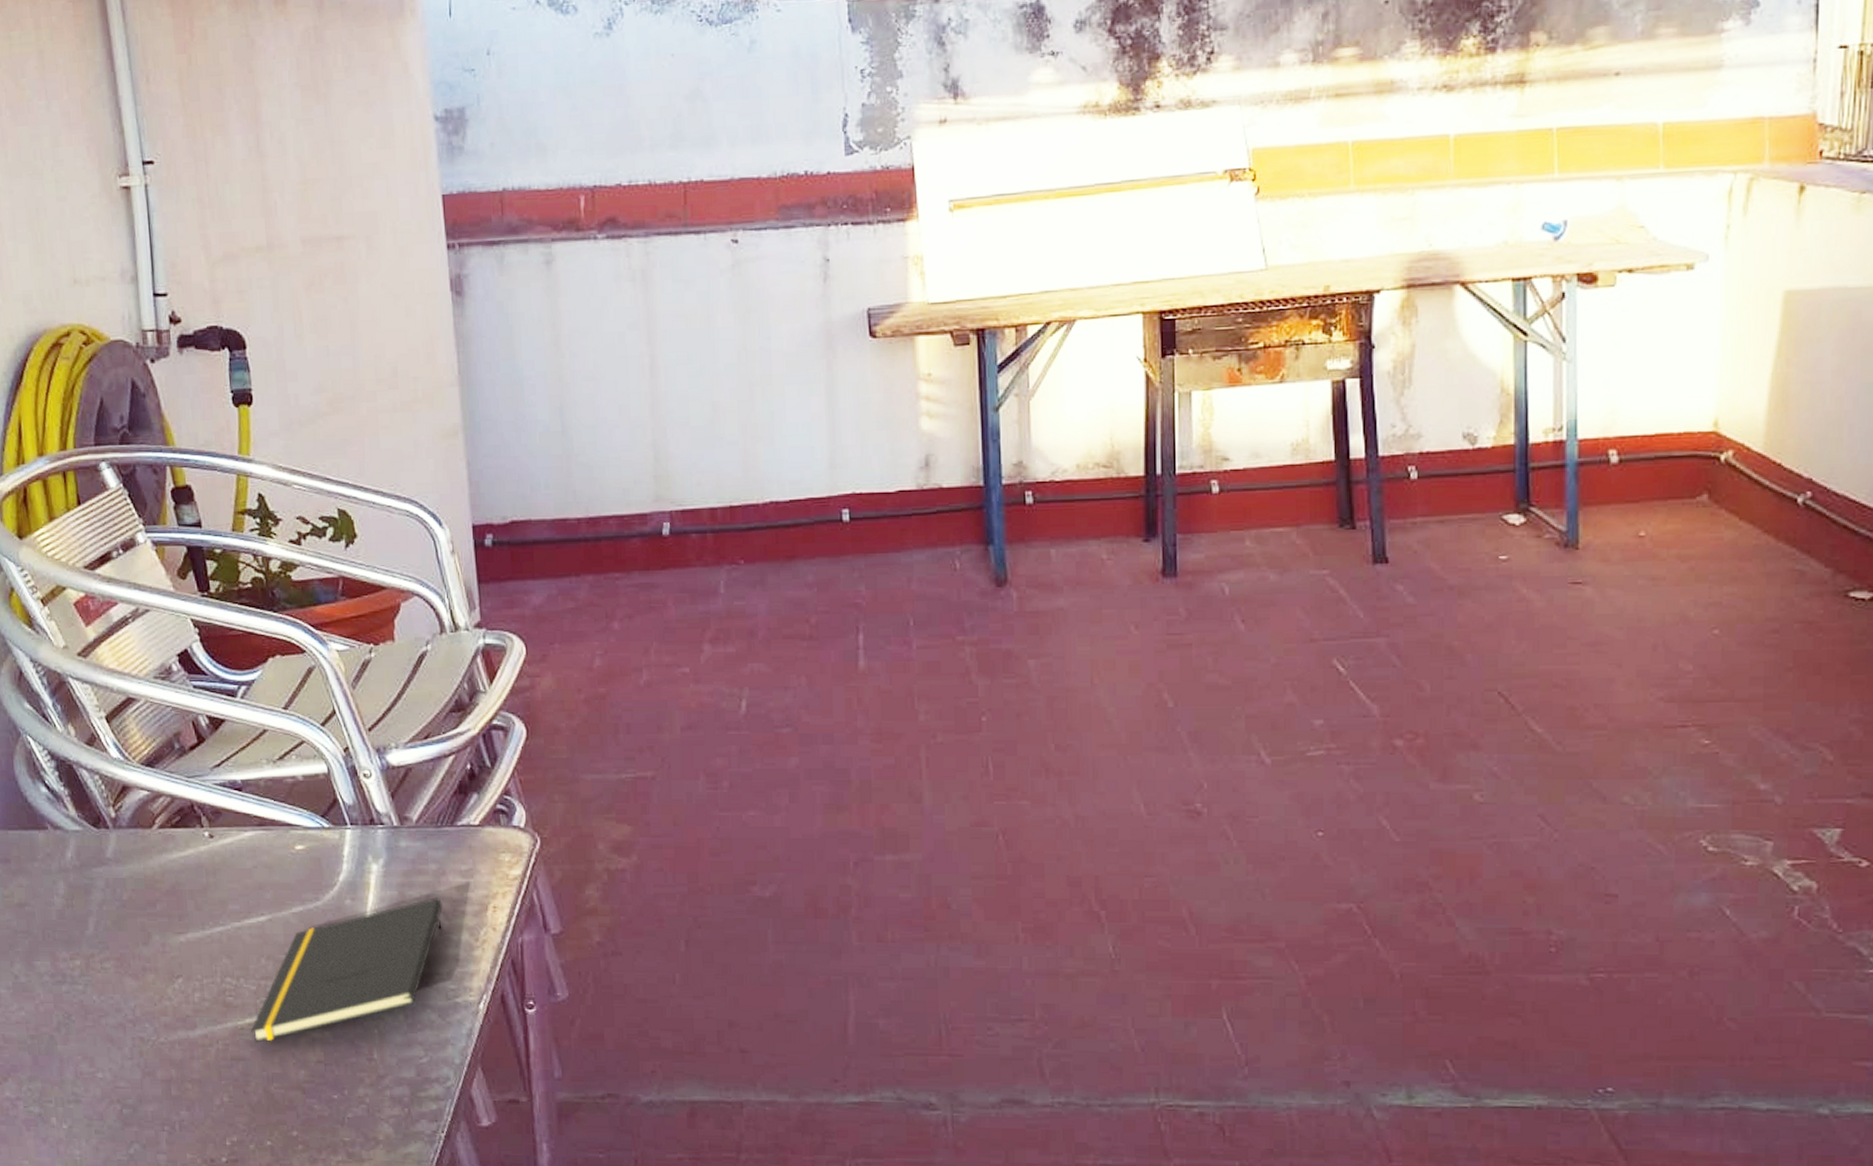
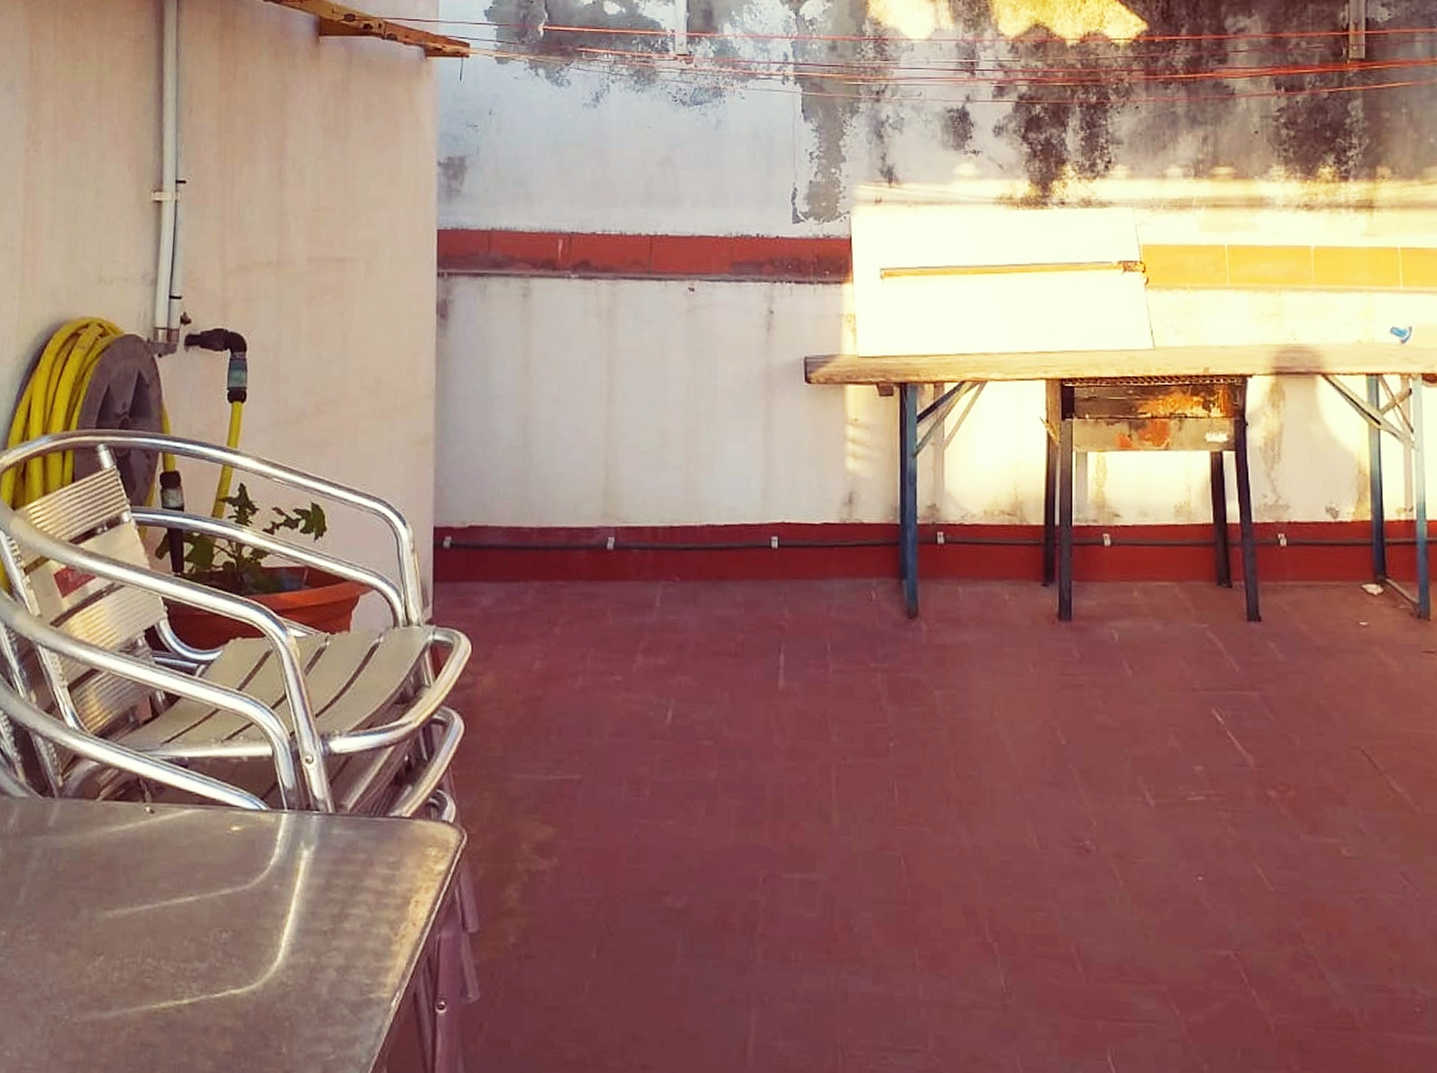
notepad: present [250,897,442,1043] -> none [163,888,367,1029]

